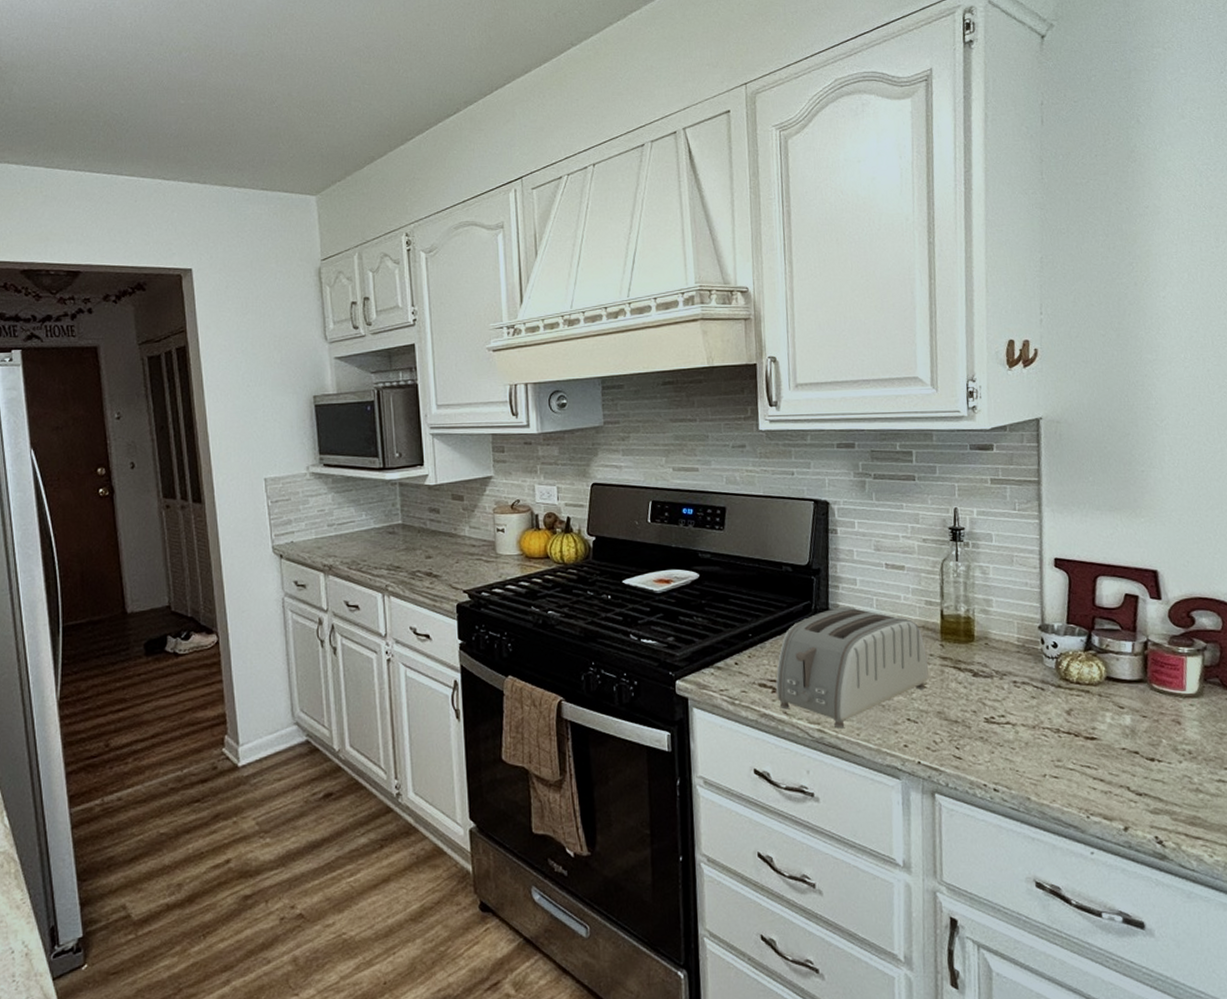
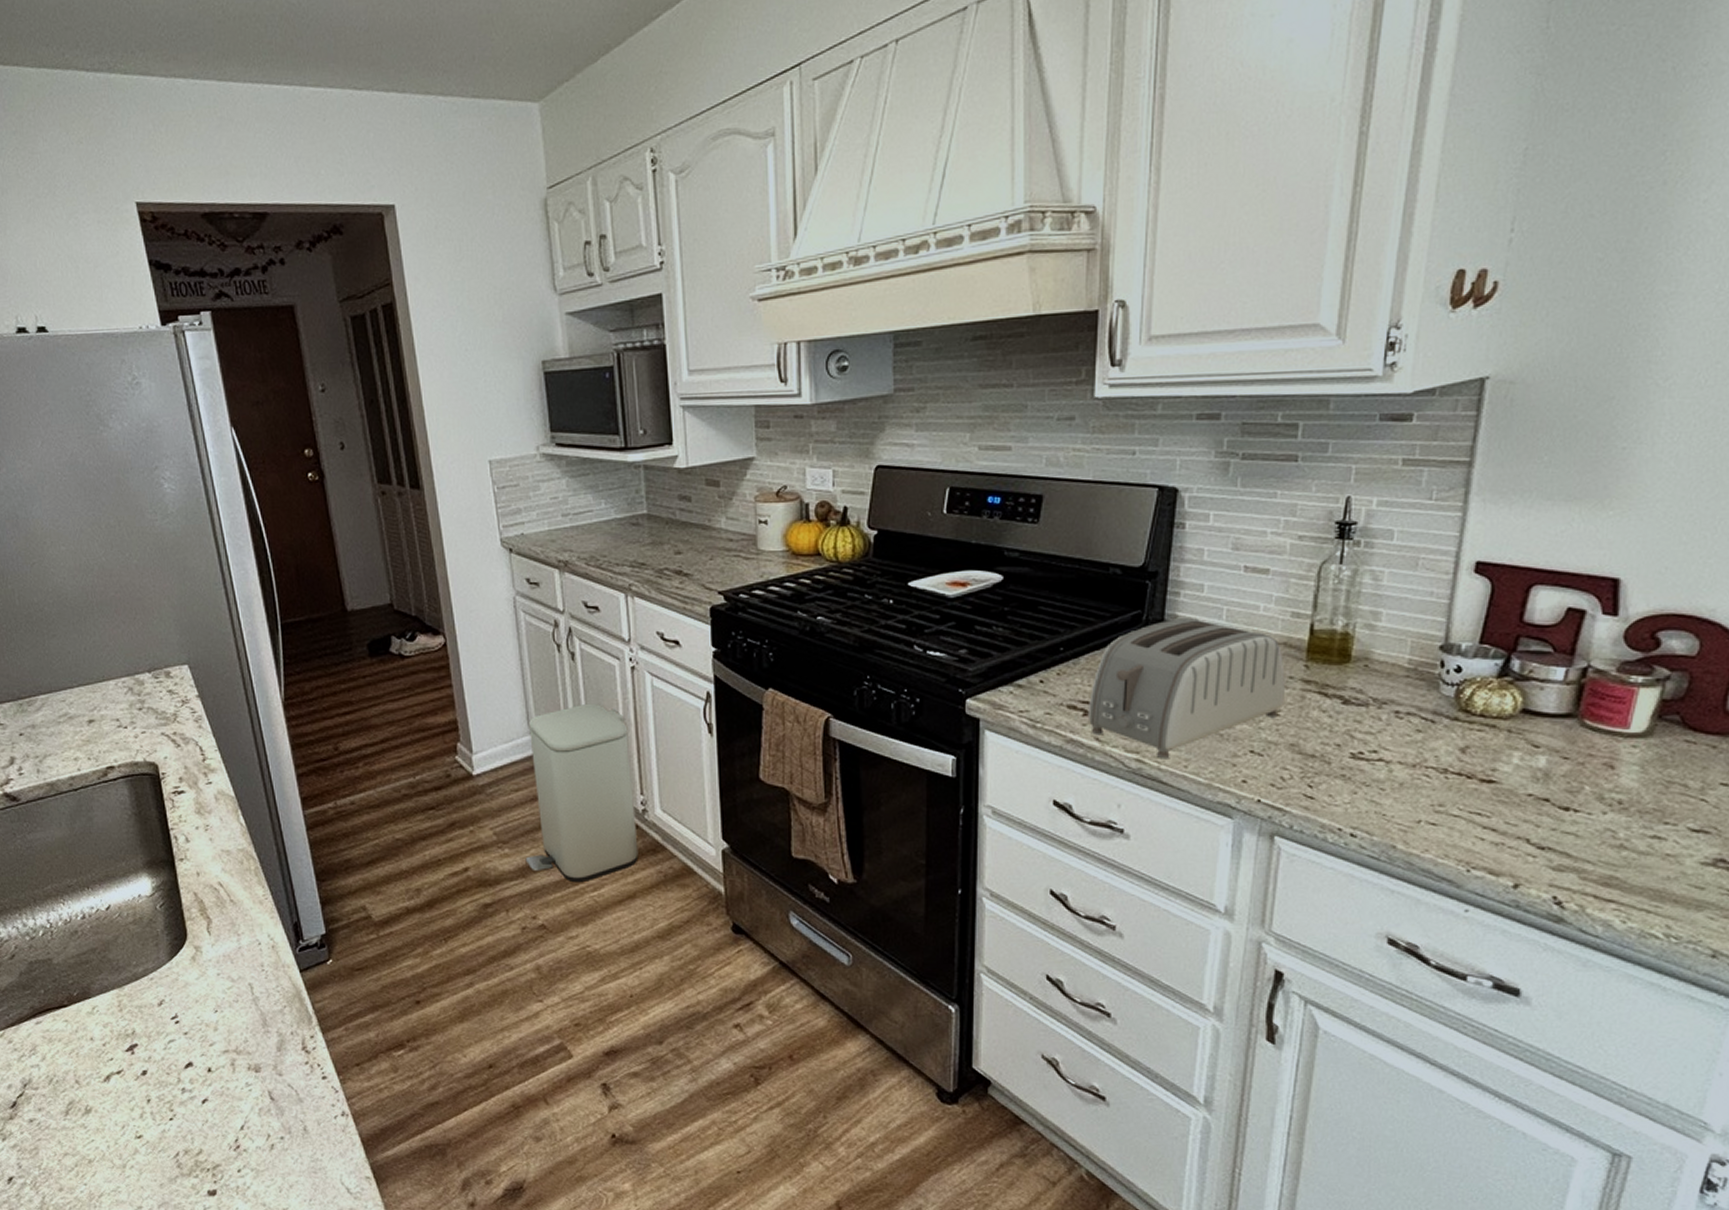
pedal bin: none [286,694,393,868] -> present [525,703,639,881]

